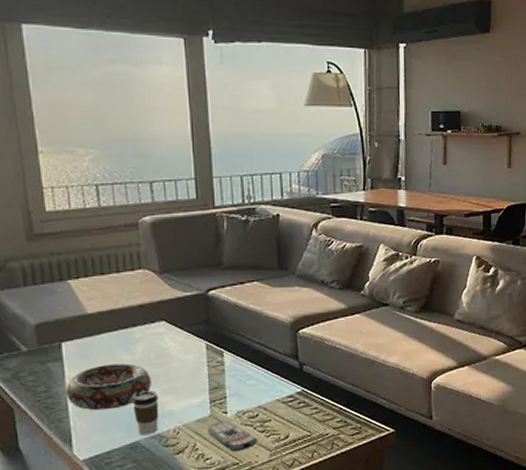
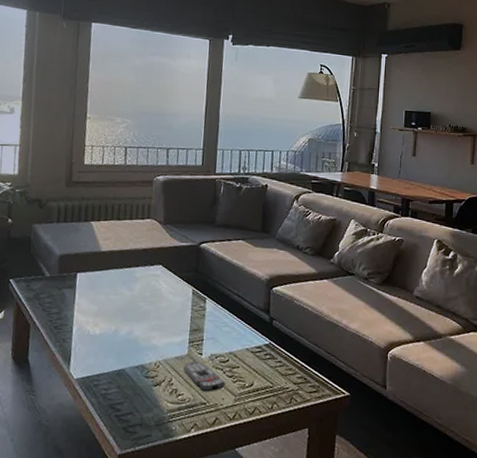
decorative bowl: present [65,363,151,411] -> none [73,296,143,337]
coffee cup: present [132,391,159,435] -> none [124,324,147,364]

